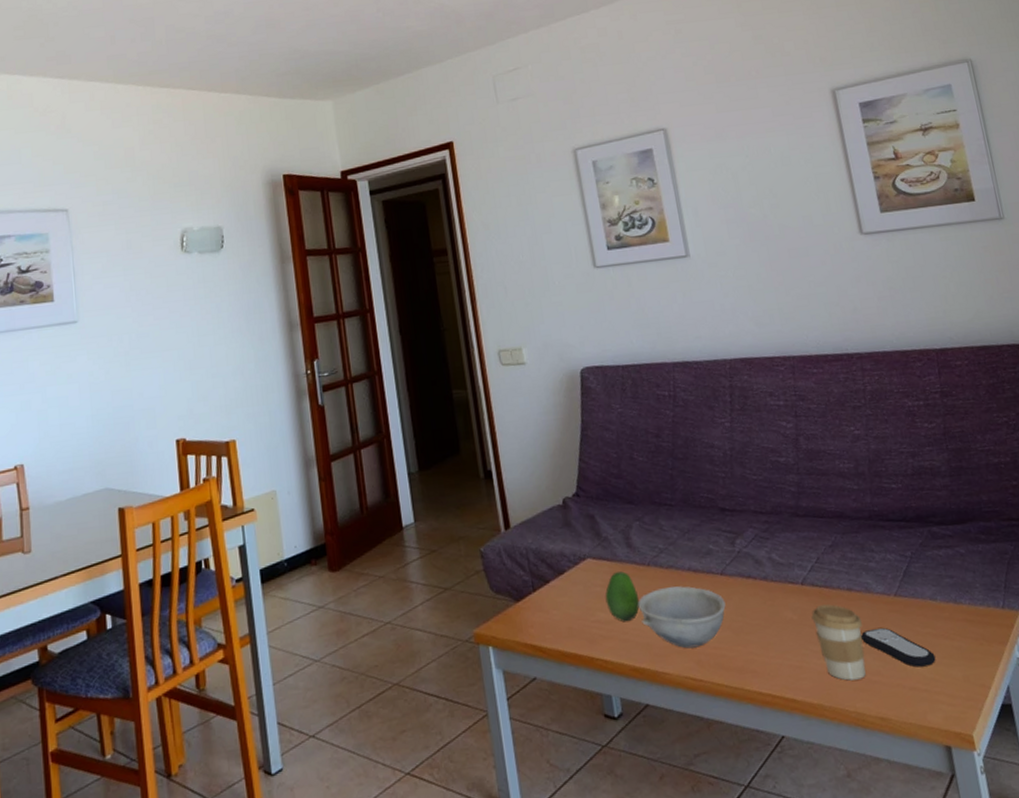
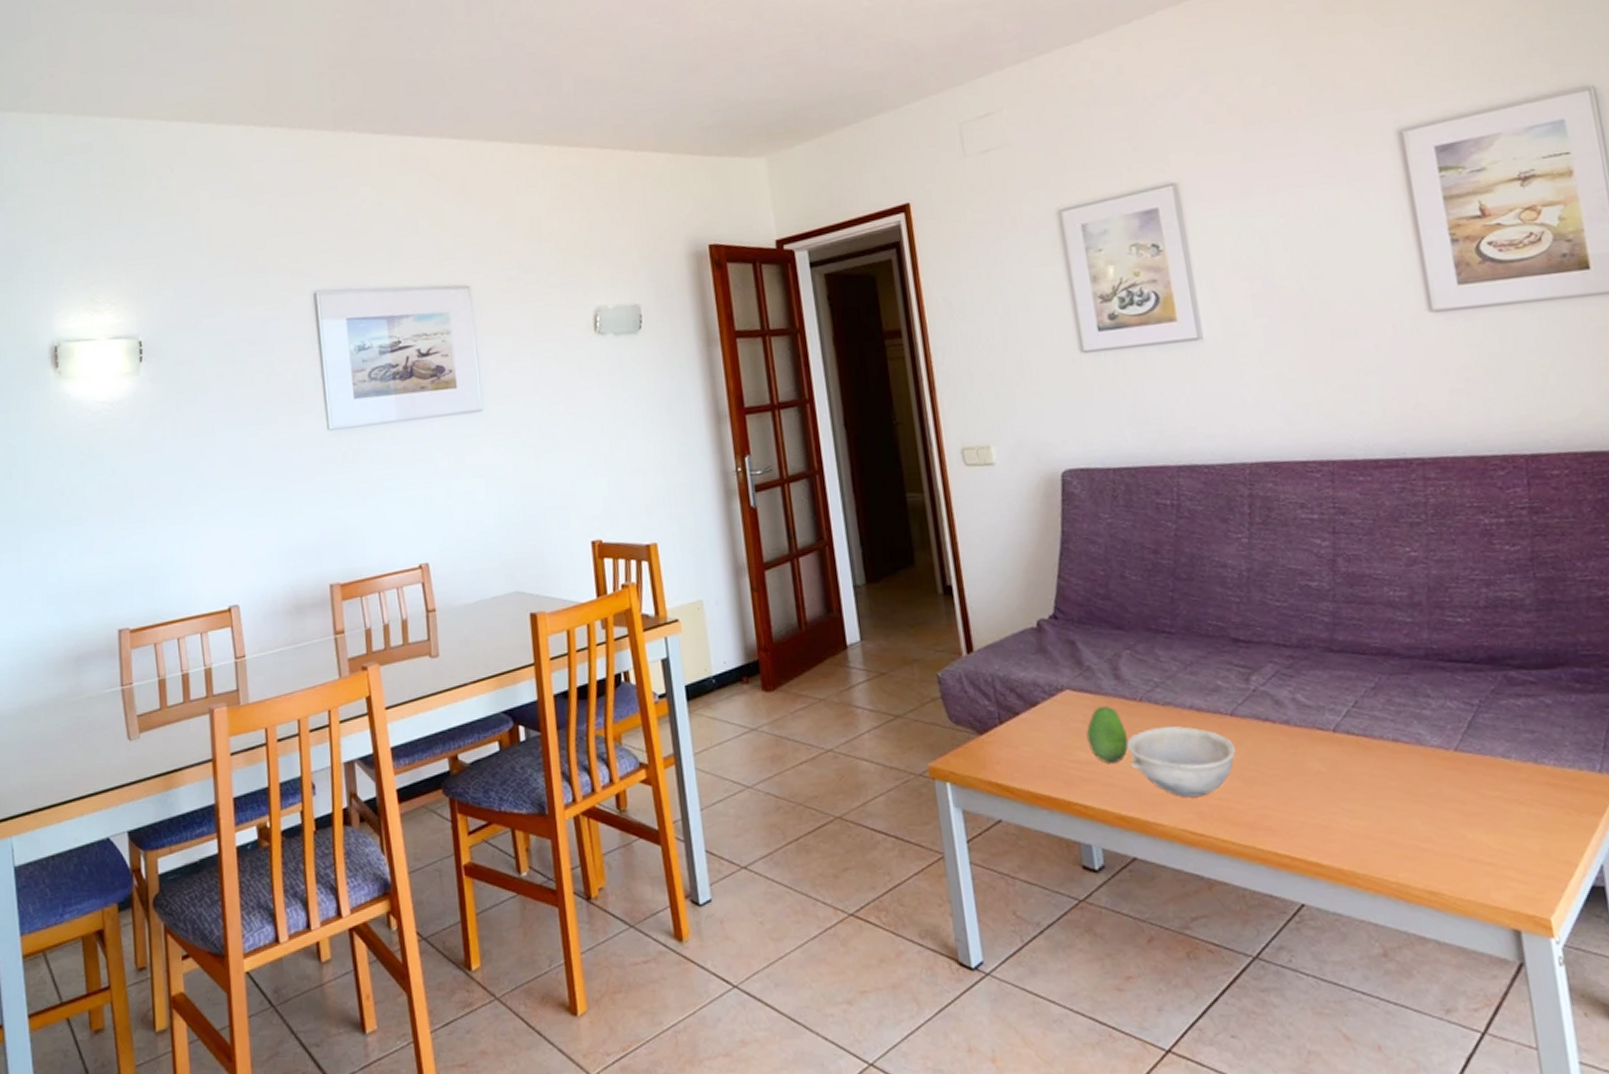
coffee cup: present [811,604,866,681] -> none [1344,756,1413,846]
remote control: present [860,627,936,668] -> none [1407,786,1506,836]

